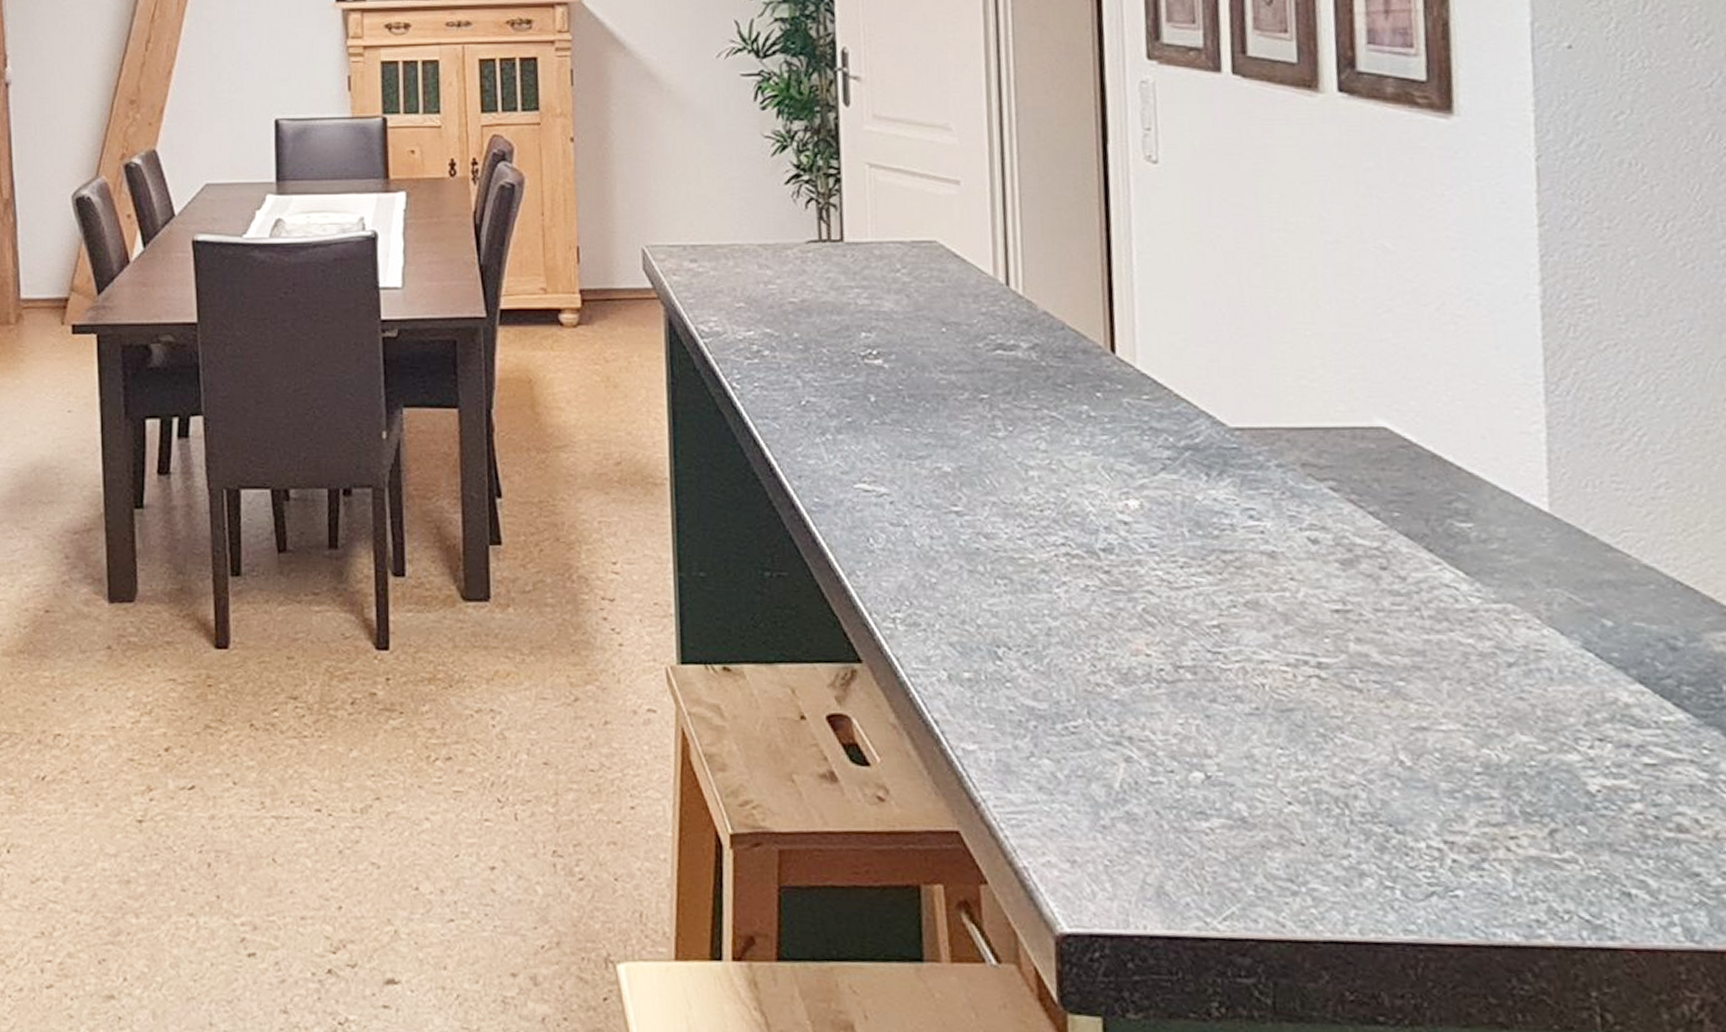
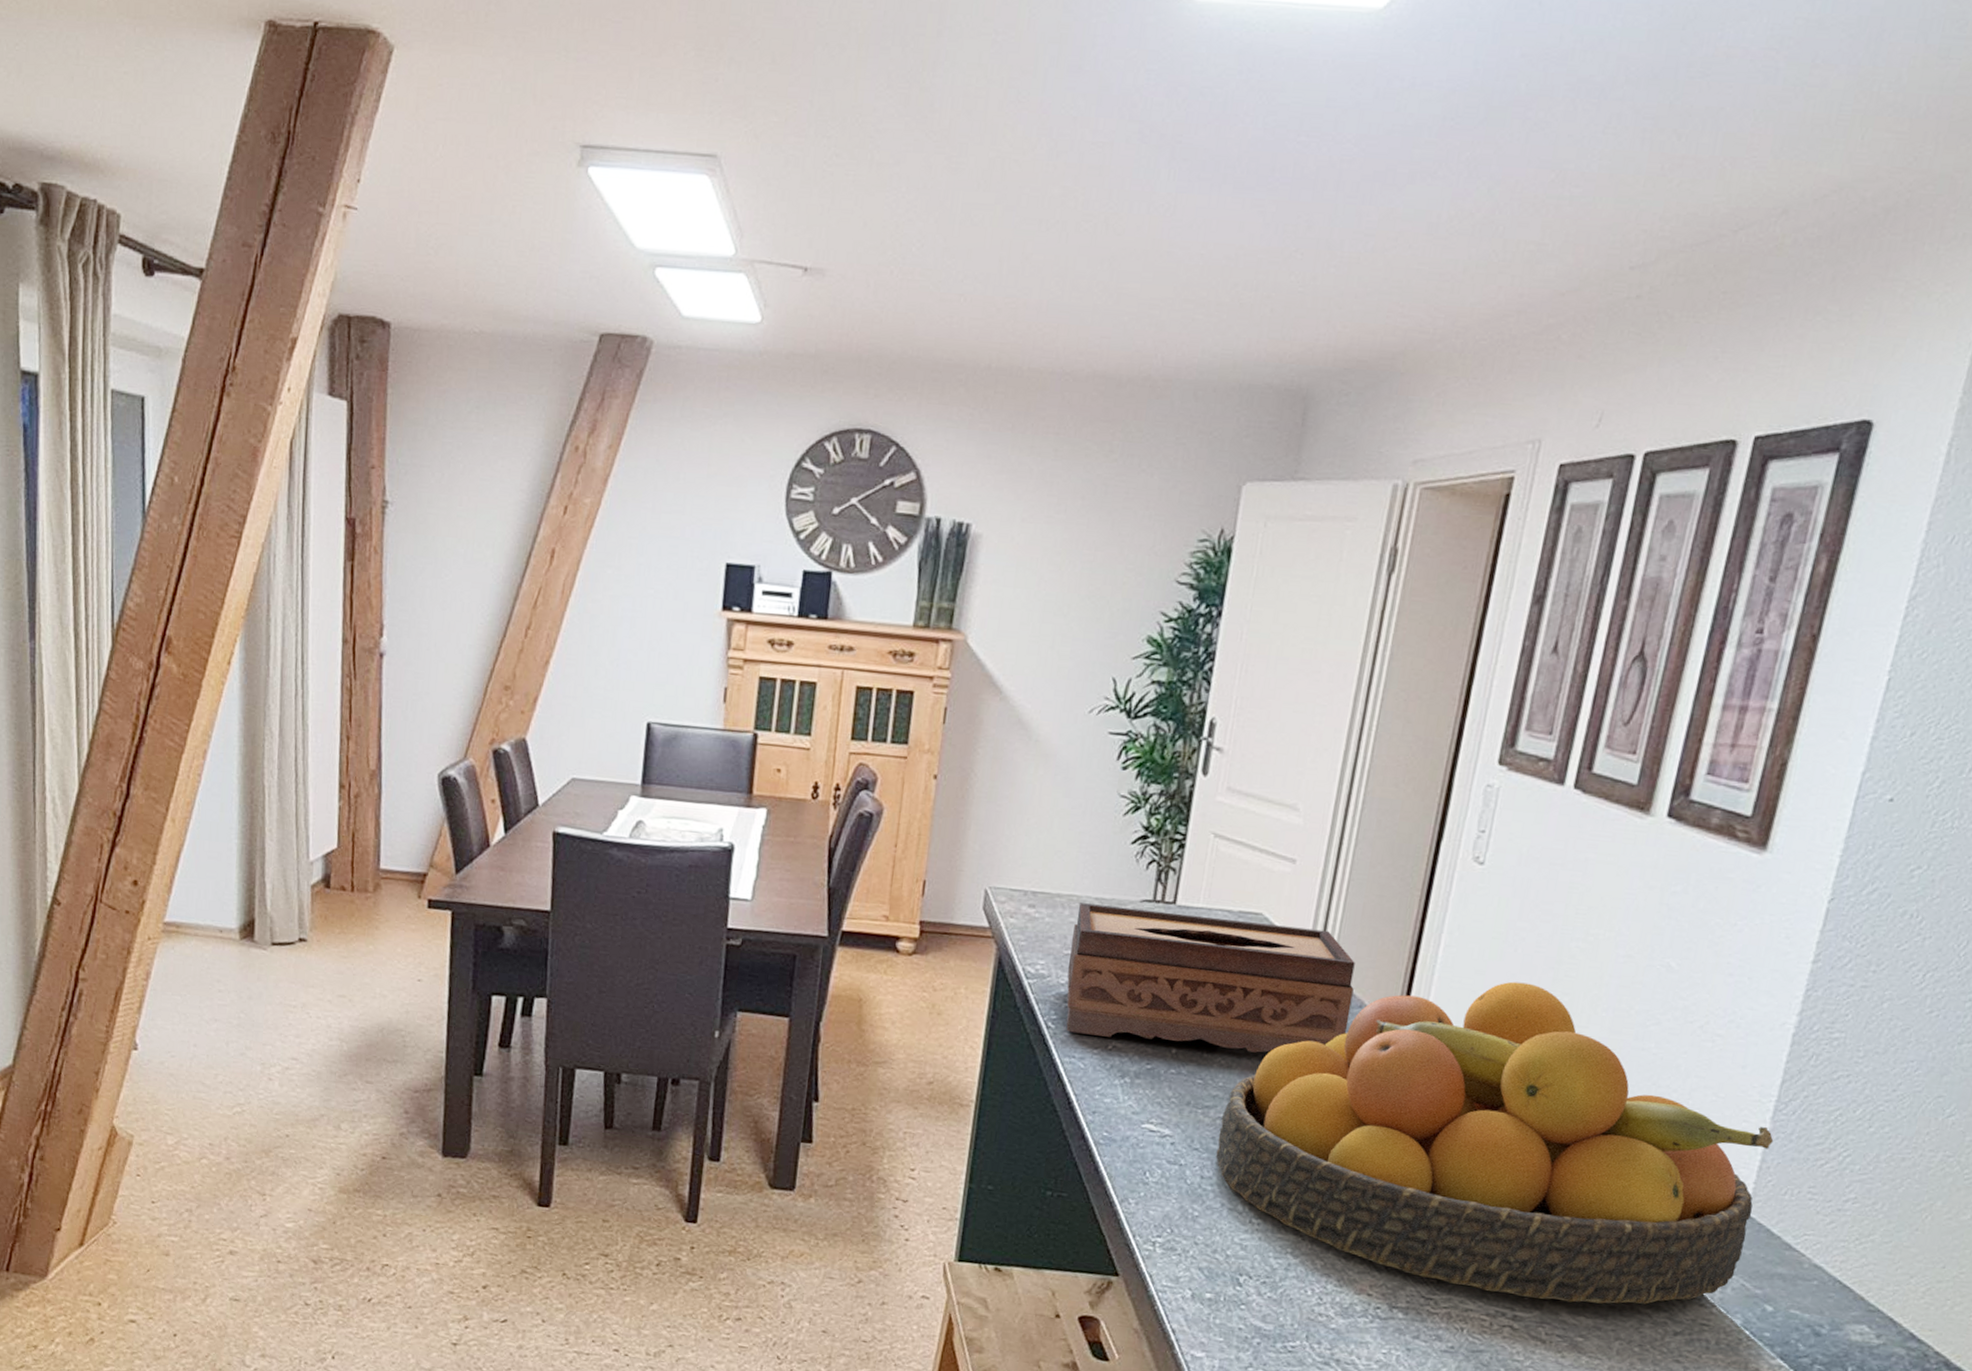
tissue box: none [741,250,1055,392] -> present [1066,903,1355,1053]
fruit bowl: none [939,283,1558,640] -> present [1215,981,1774,1304]

